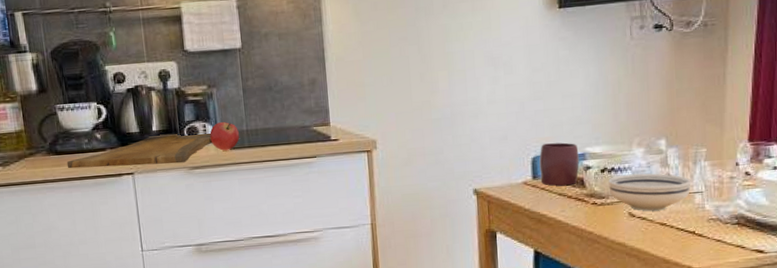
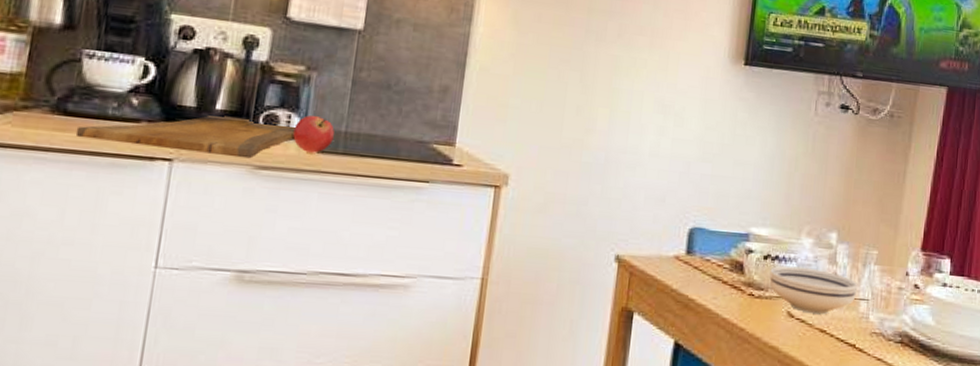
mug: present [539,142,579,186] -> none [695,215,743,269]

